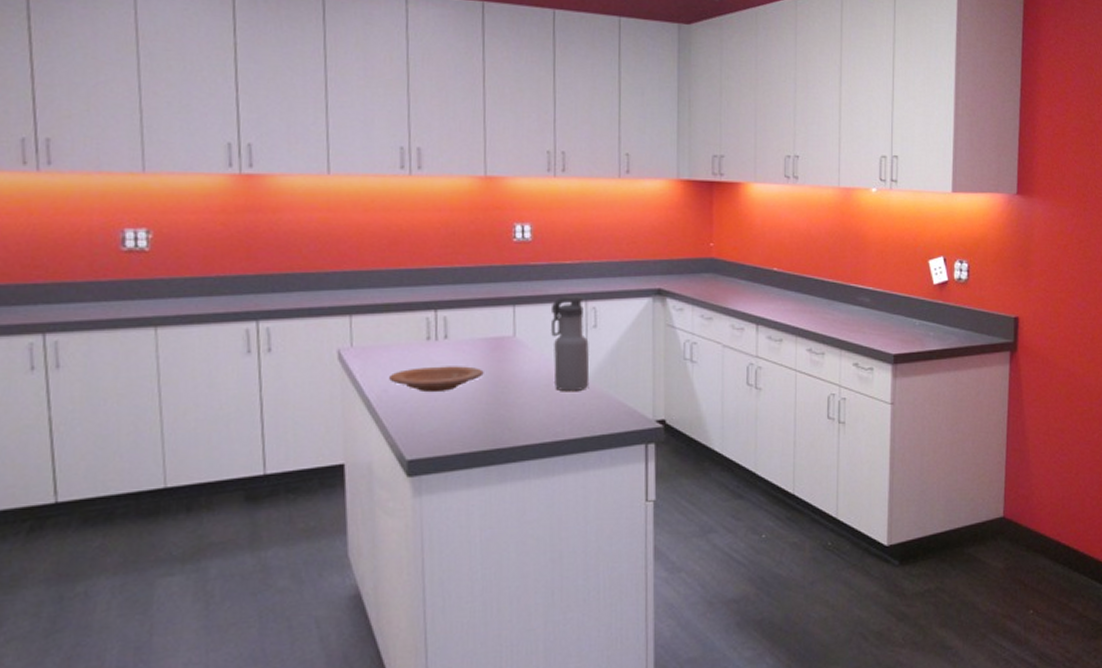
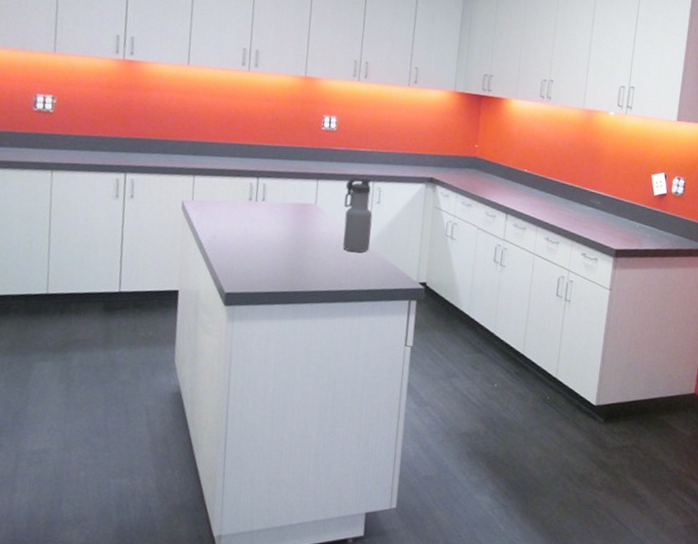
plate: present [388,366,484,393] -> none [217,221,290,242]

